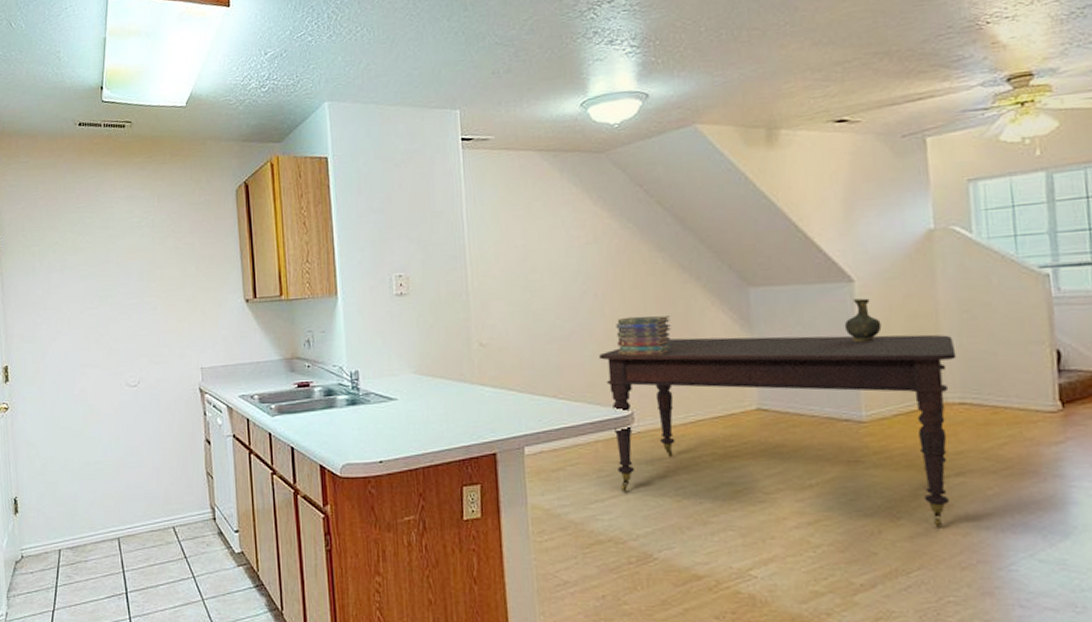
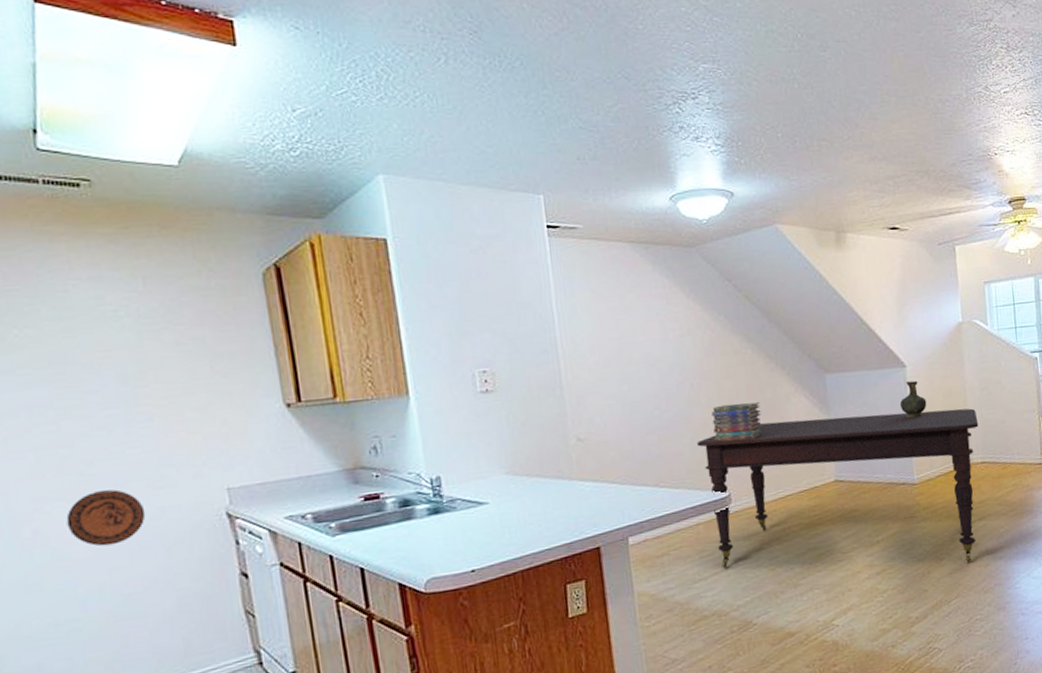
decorative plate: none [99,362,147,407] -> present [66,489,146,547]

